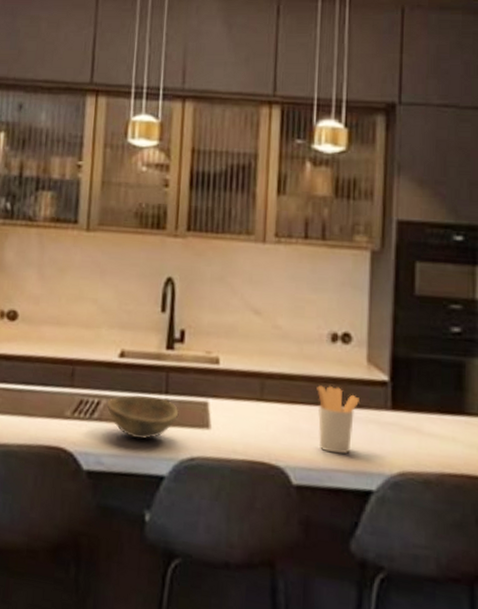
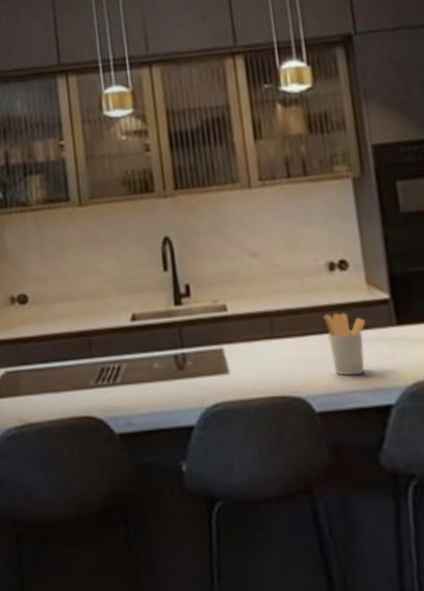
bowl: present [107,394,179,440] -> none [128,353,197,396]

